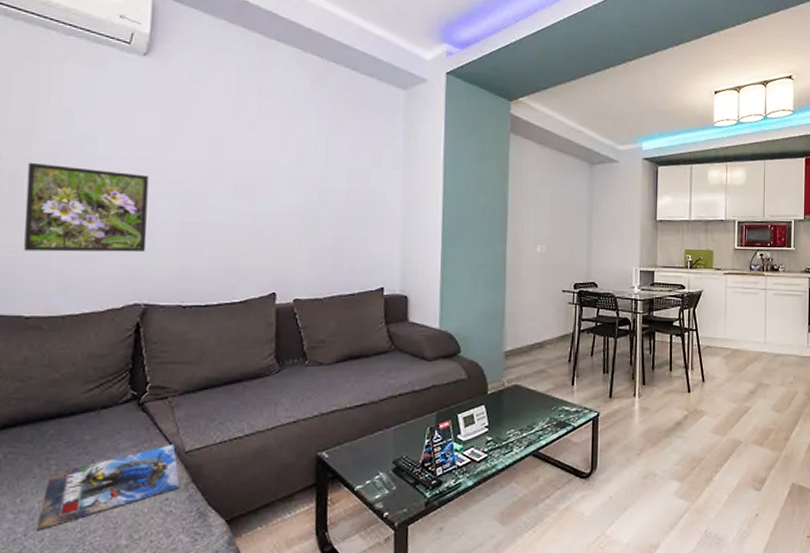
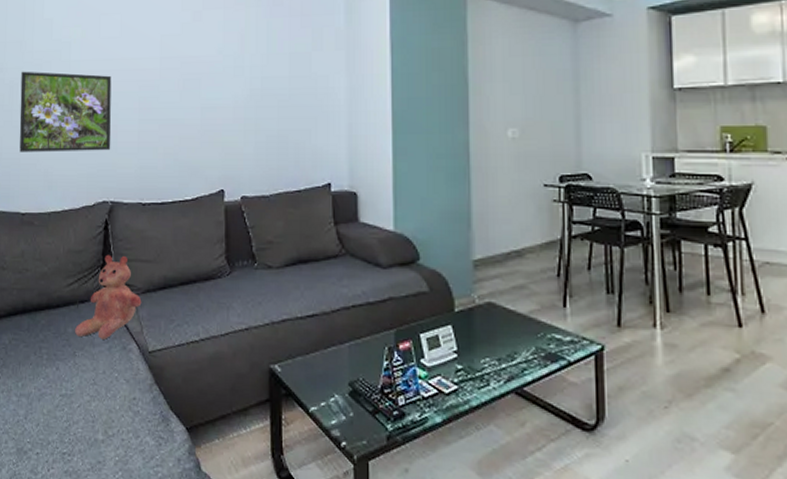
magazine: present [36,445,180,531] -> none [33,343,145,416]
teddy bear: none [94,358,179,444] -> present [75,254,142,340]

